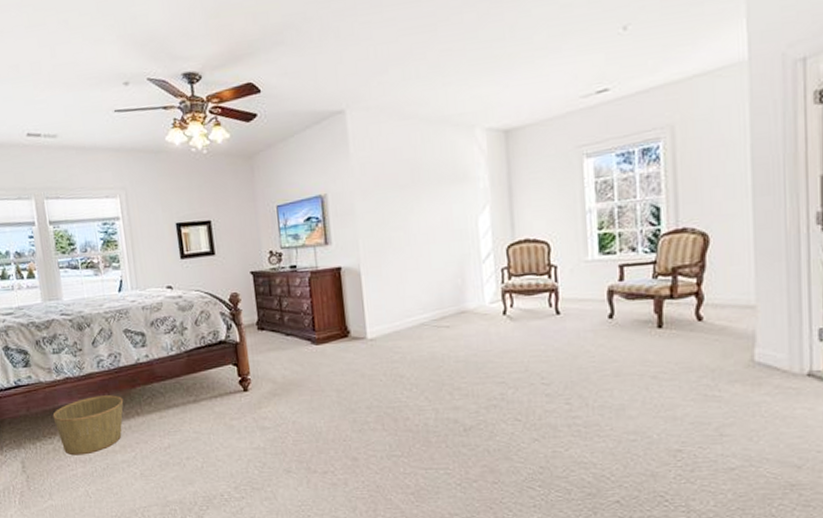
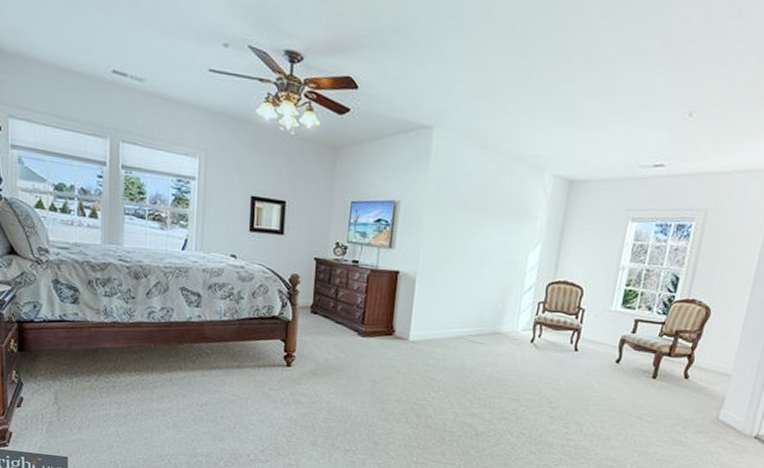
basket: present [52,395,124,456] -> none [94,344,169,398]

